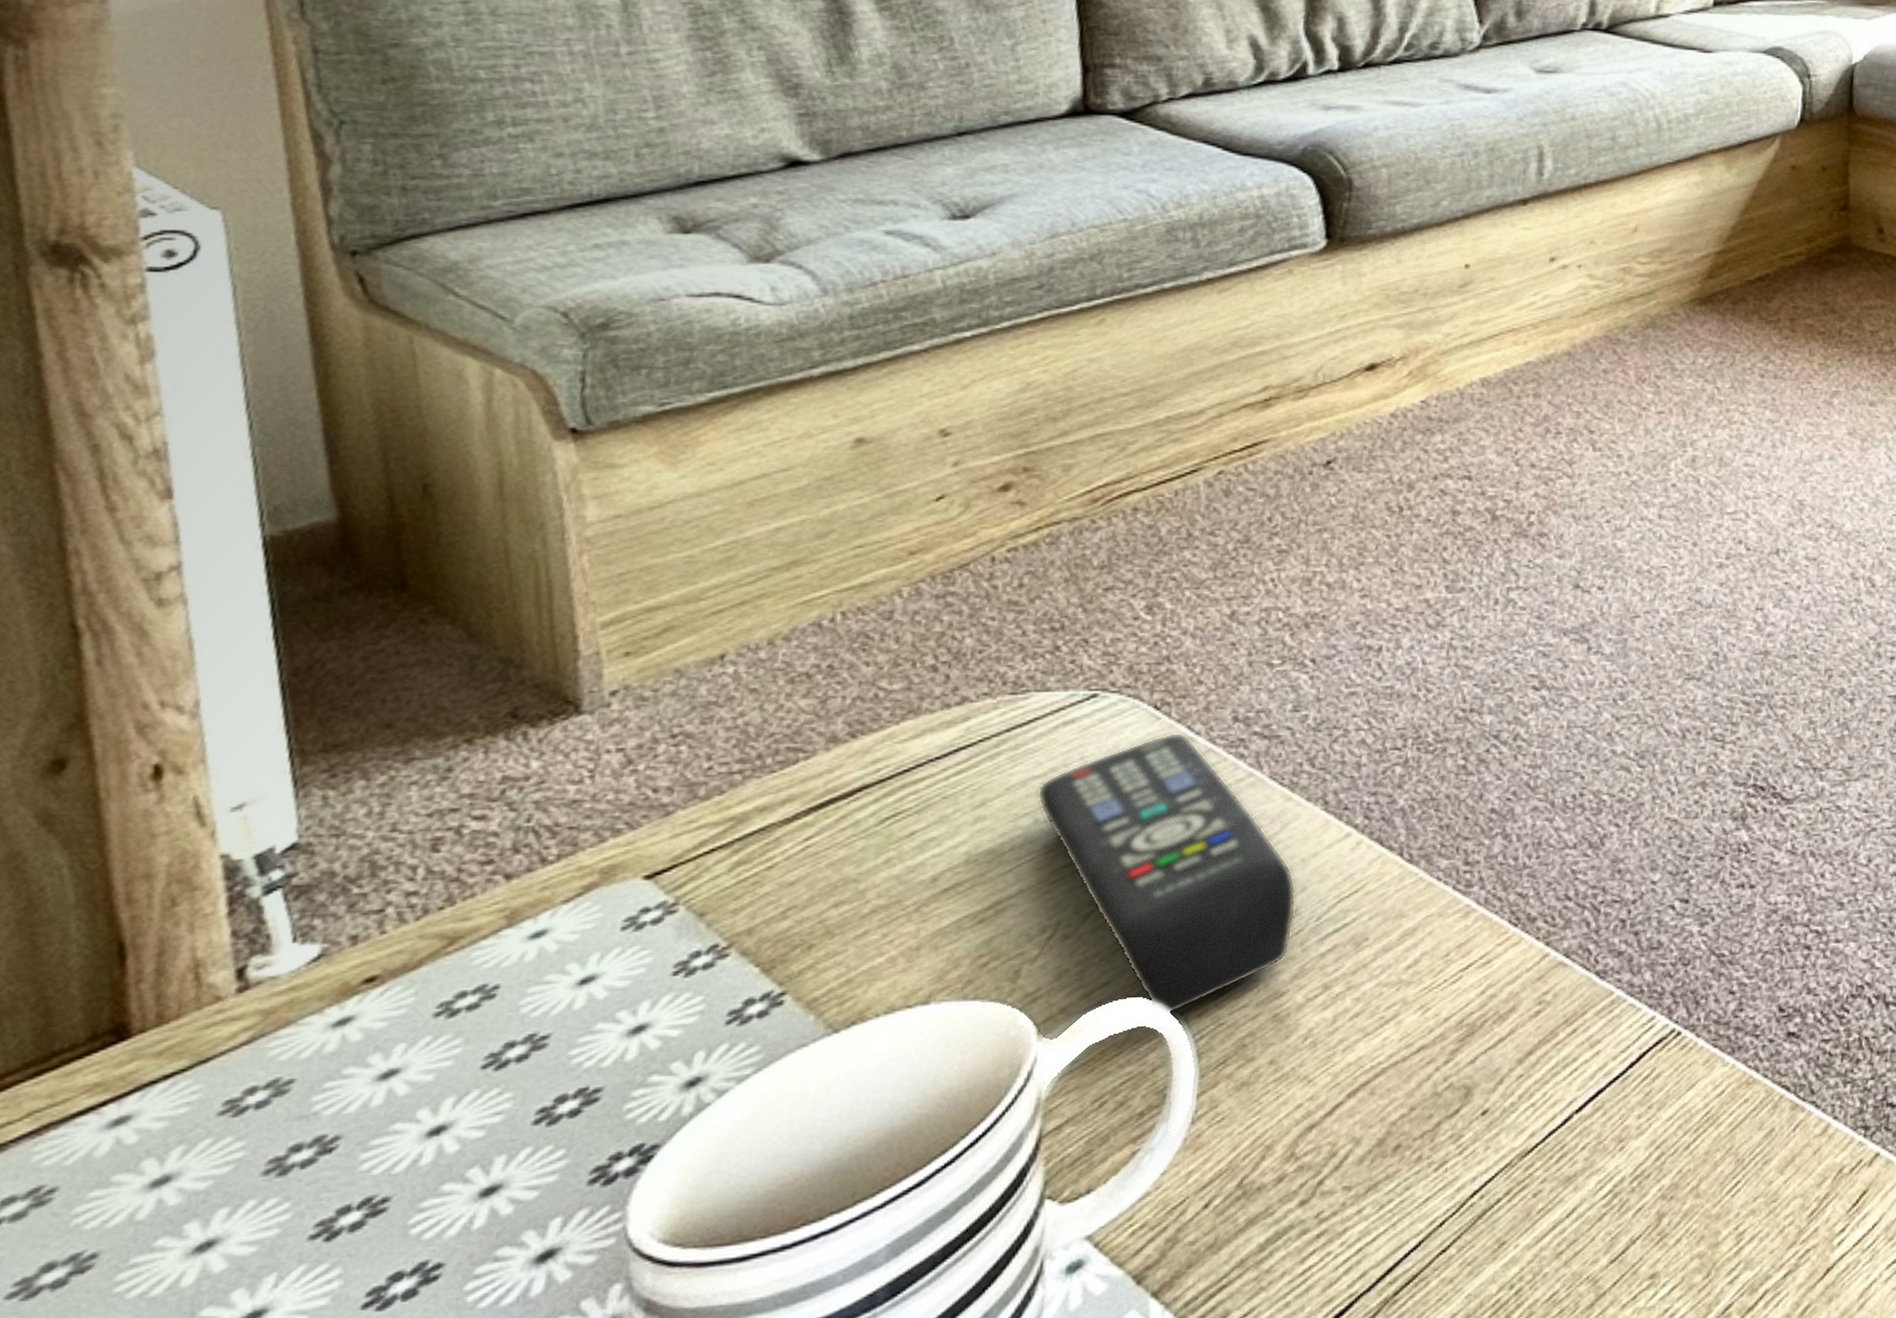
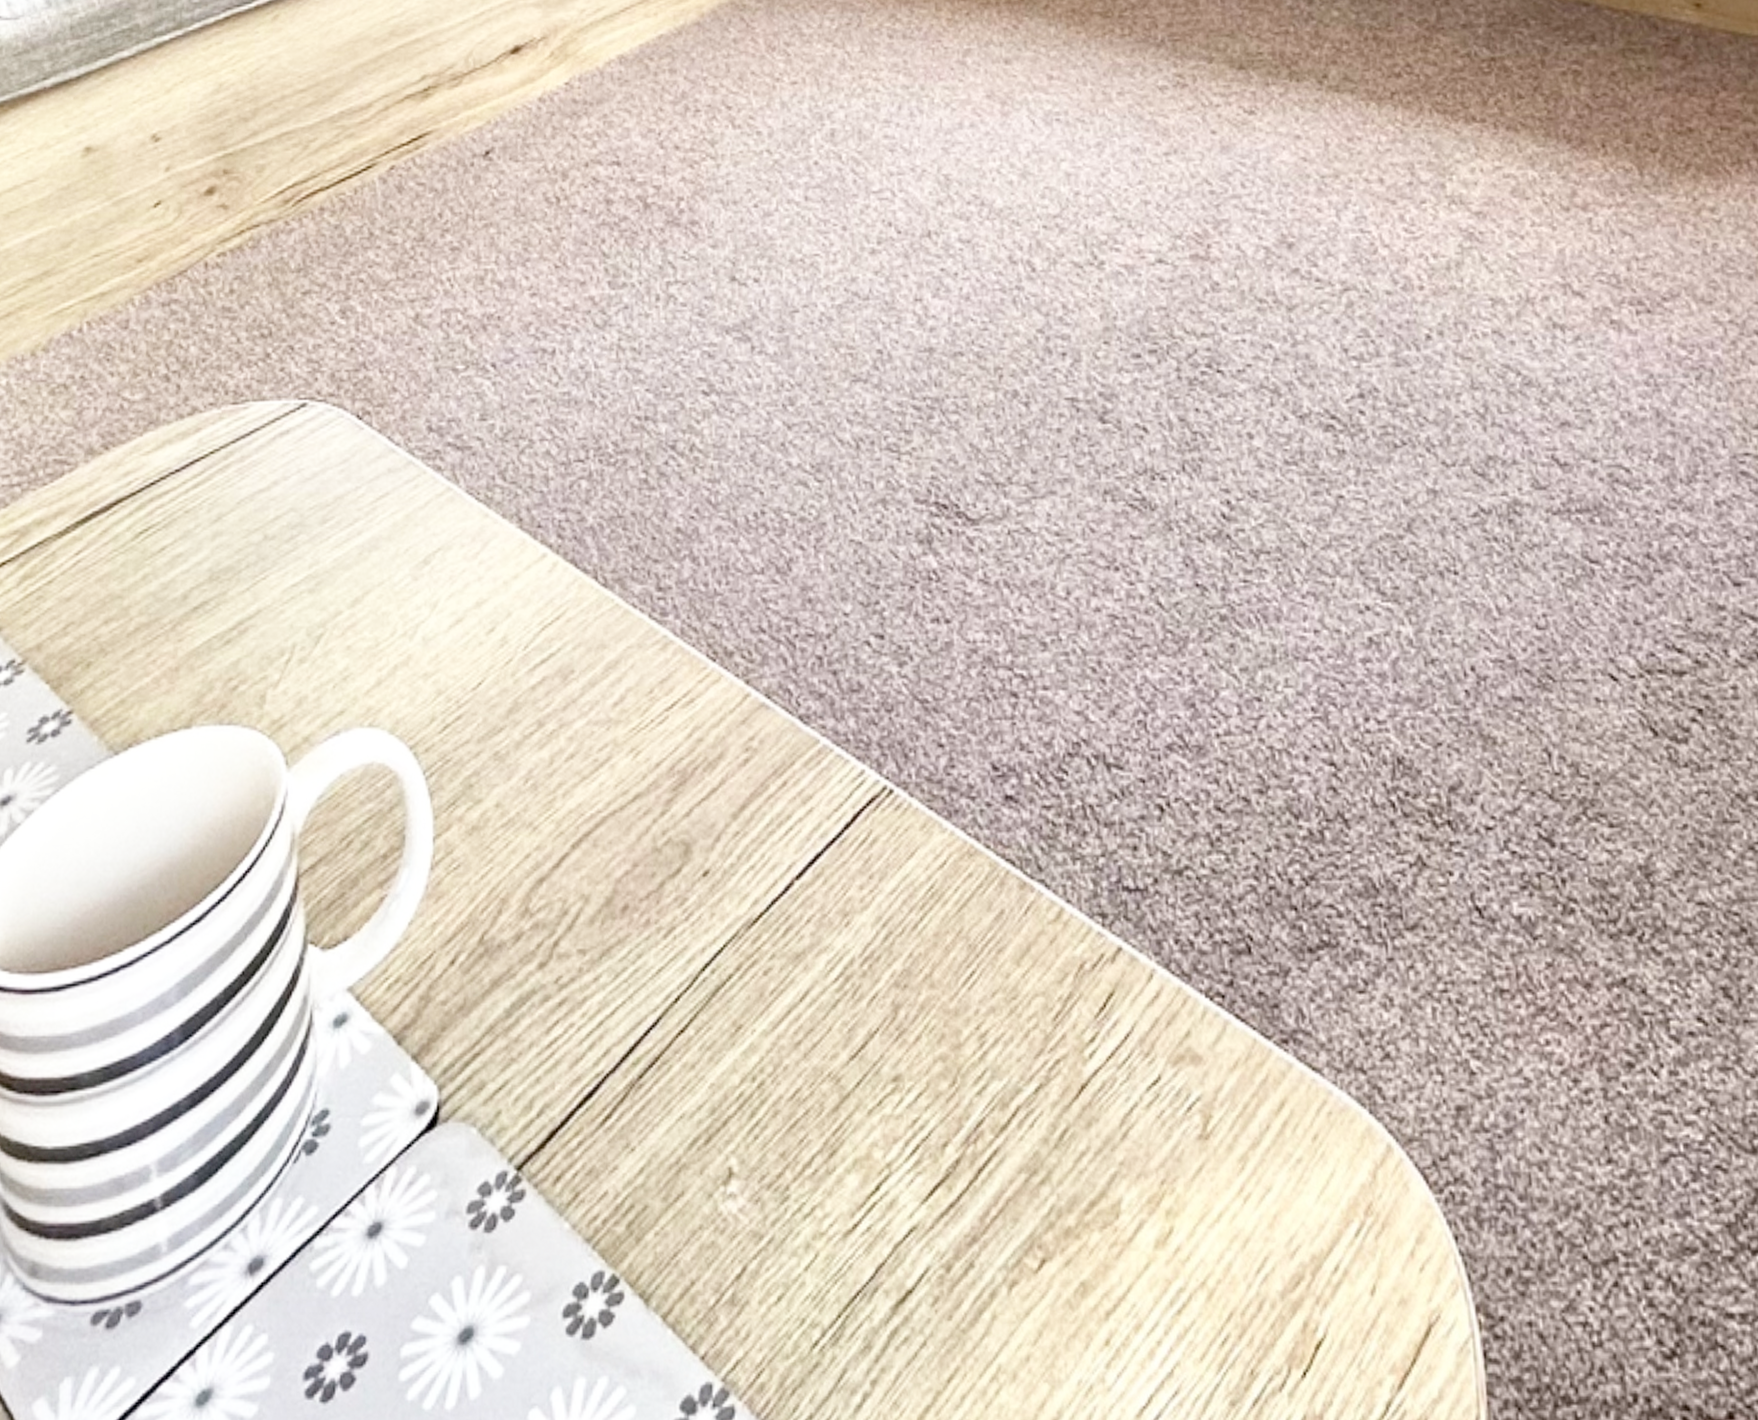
remote control: present [1037,732,1297,1013] -> none [264,443,504,746]

